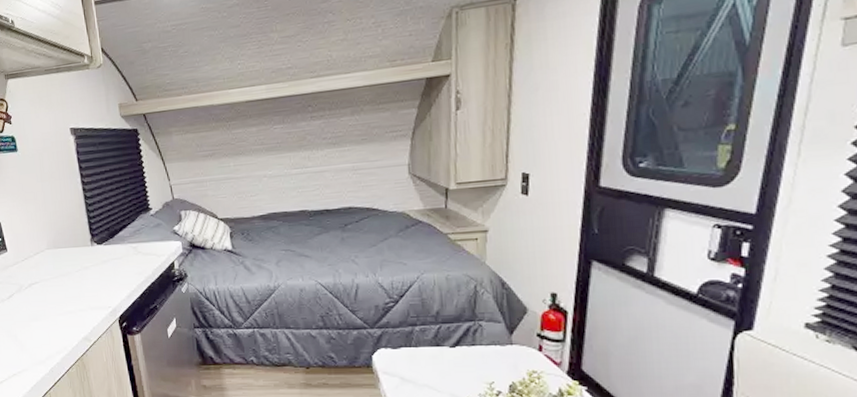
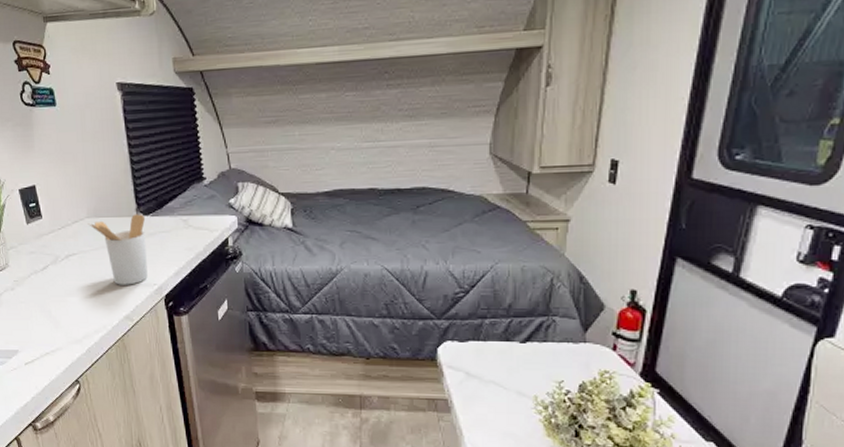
utensil holder: none [48,243,103,309] -> present [88,214,148,285]

